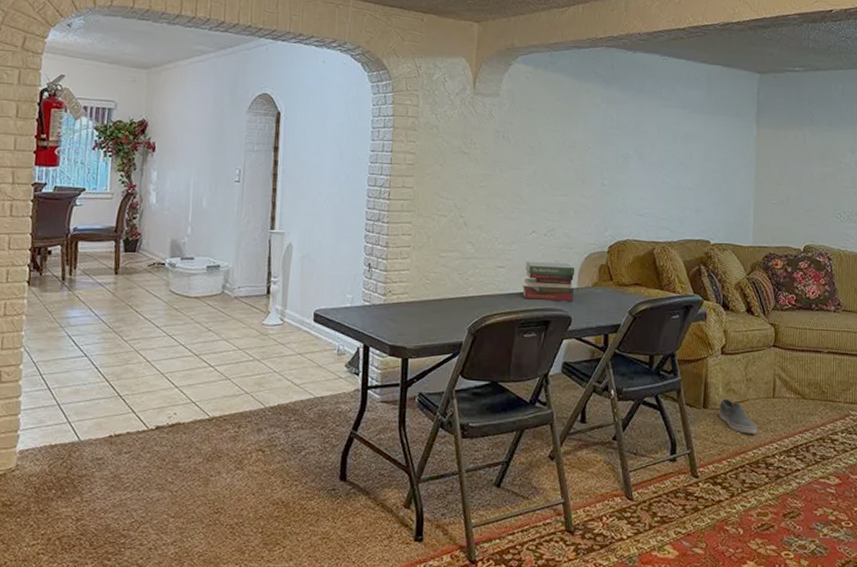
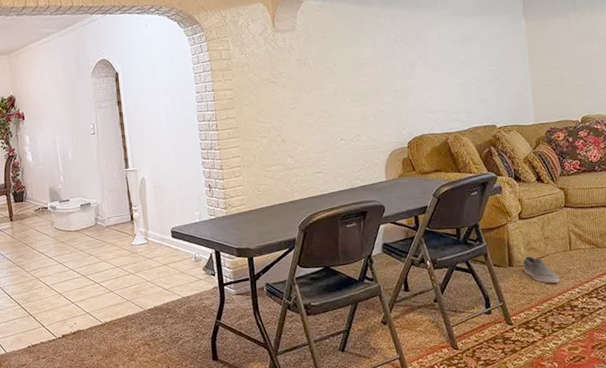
books: present [522,260,575,302] -> none [339,161,384,196]

